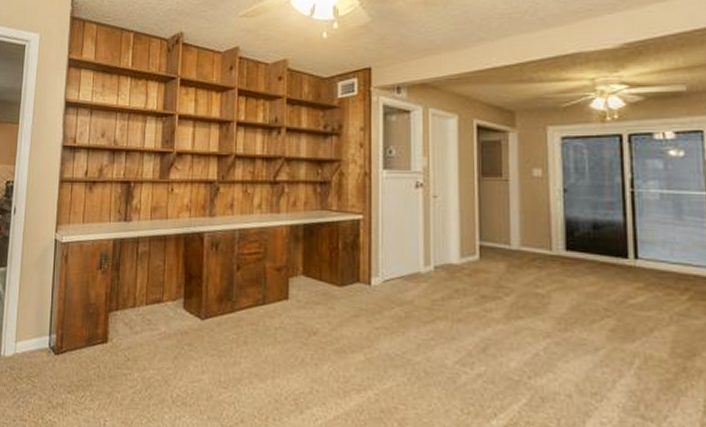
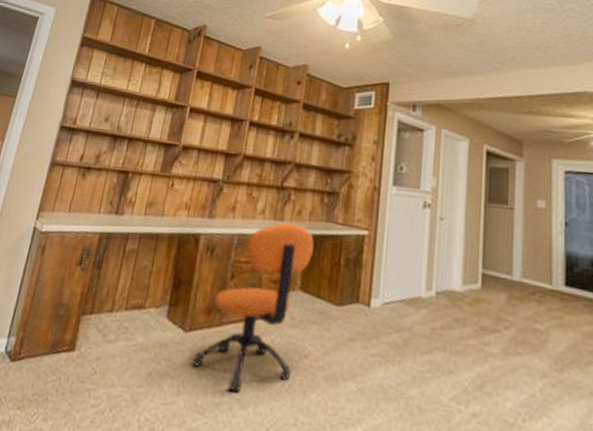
office chair: none [212,214,313,368] -> present [192,222,315,392]

